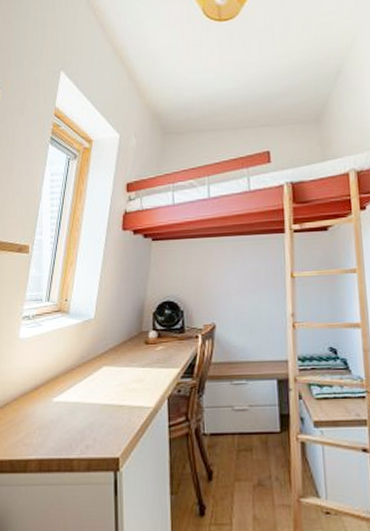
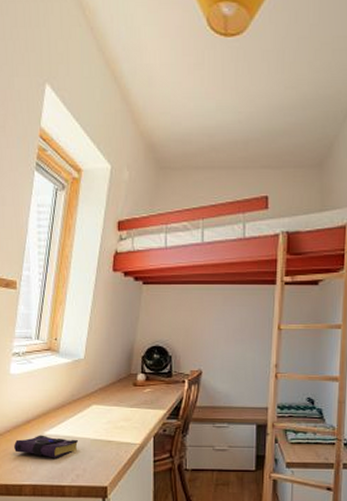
book: none [21,402,89,428] -> present [14,435,79,458]

